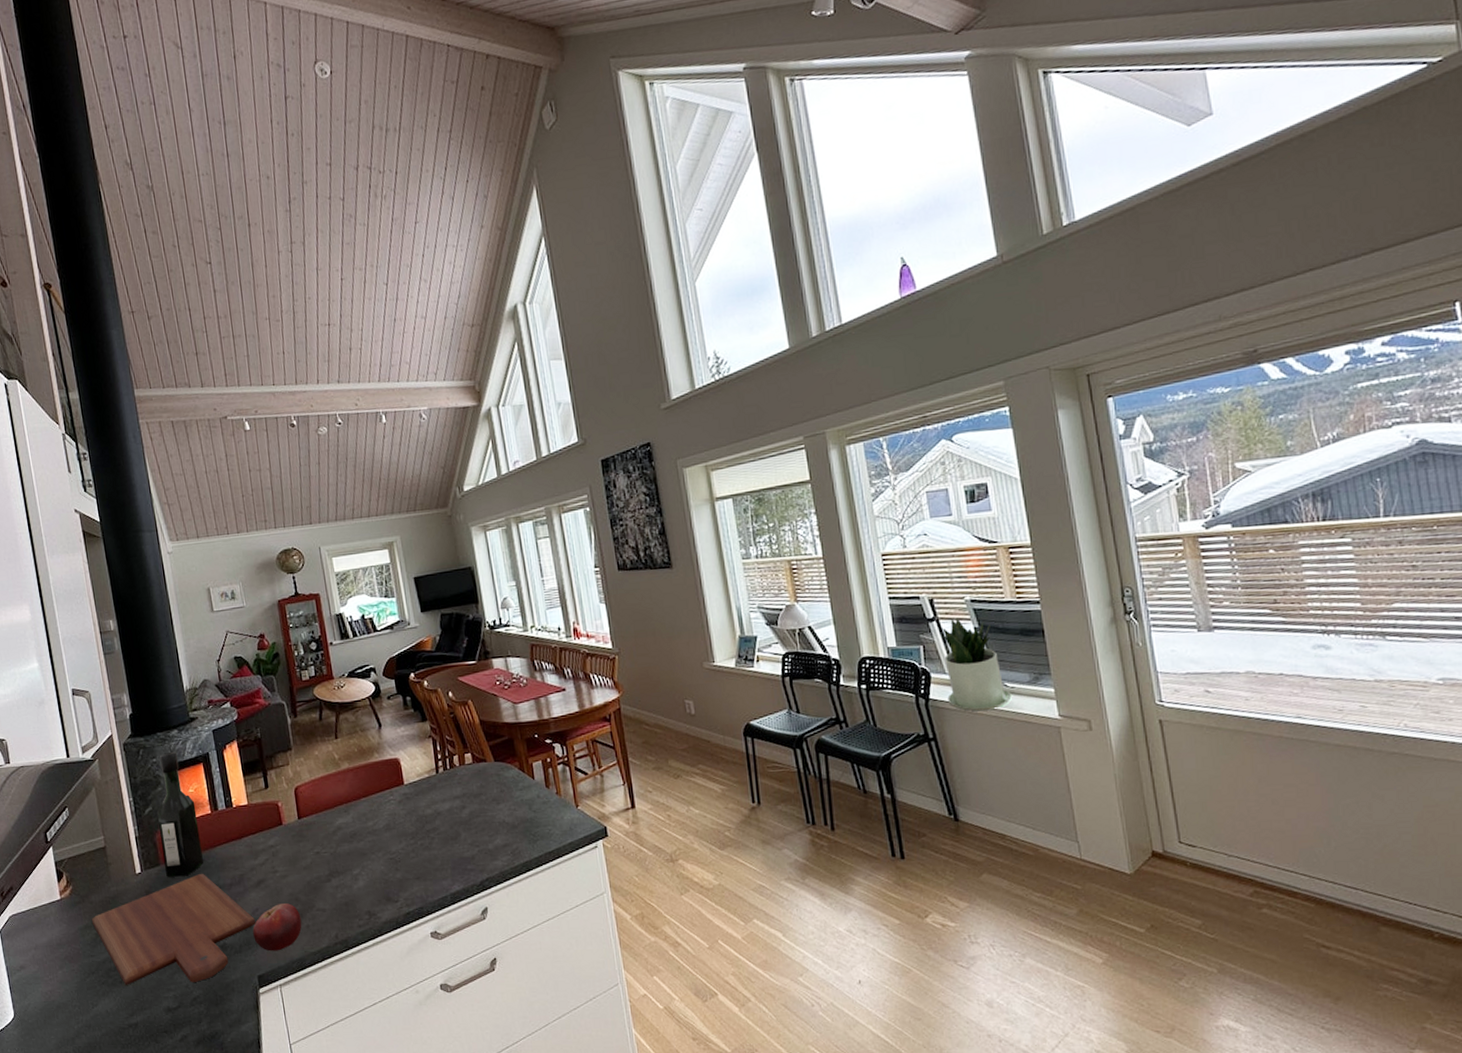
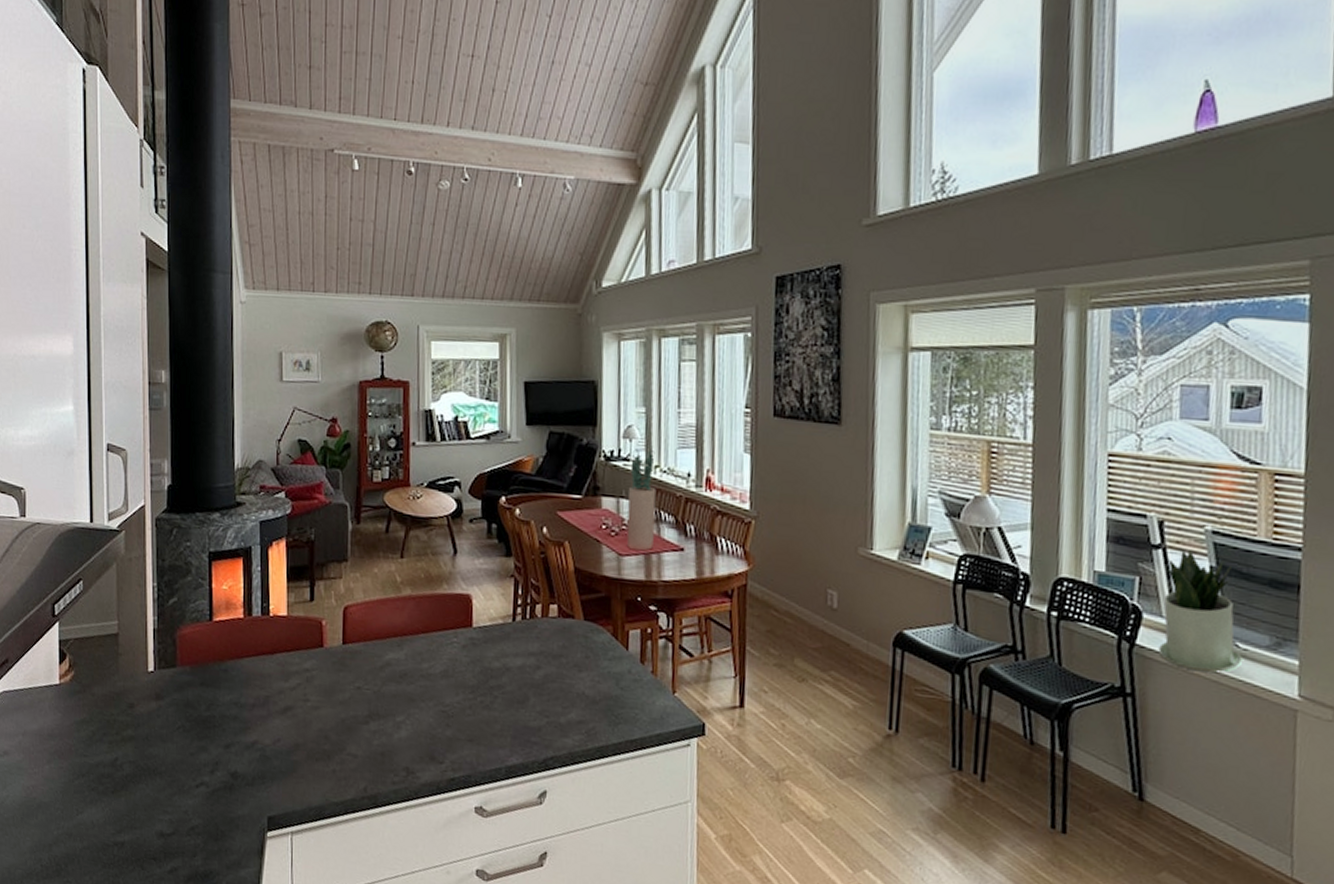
cutting board: present [91,874,255,985] -> none [90,686,275,810]
bottle: present [156,751,204,877] -> none [181,537,227,686]
fruit: present [253,903,302,951] -> none [270,738,328,793]
vase: none [511,611,541,698] -> present [626,445,657,552]

